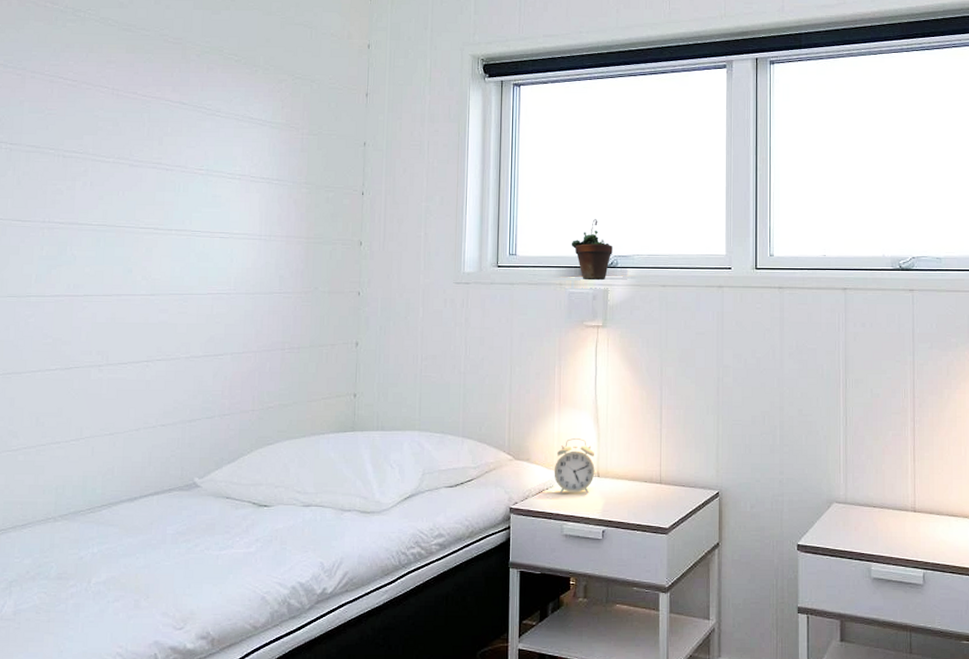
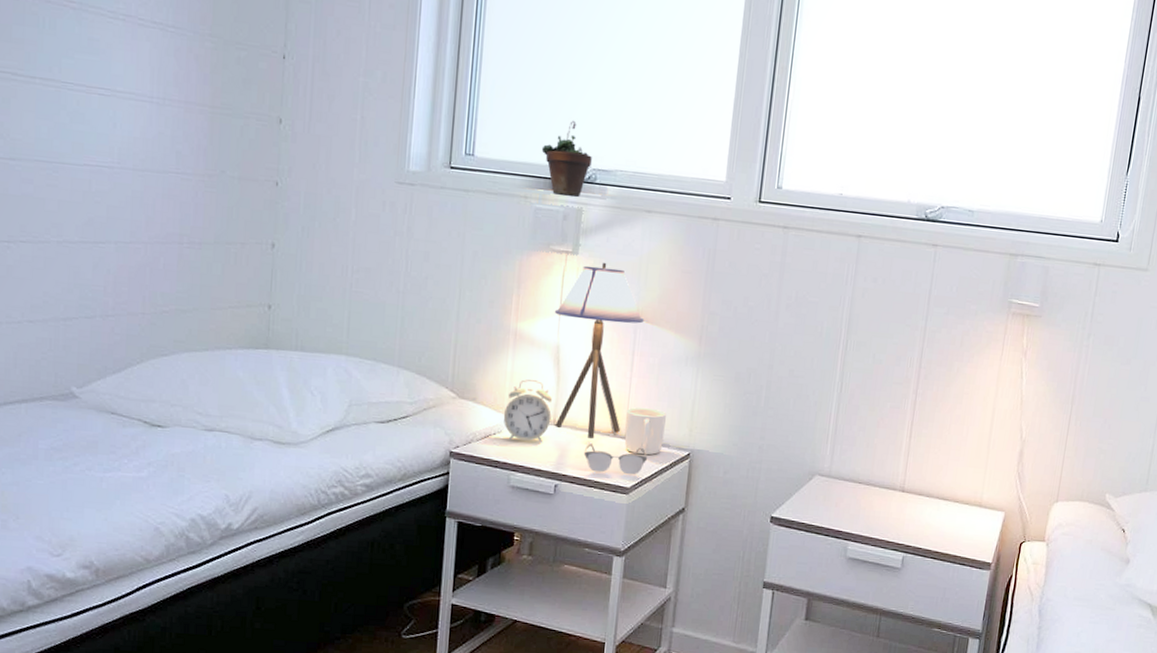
table lamp: none [591,333,668,487] -> present [554,263,644,440]
eyeglasses: none [625,490,682,516] -> present [583,443,648,475]
mug: none [660,454,694,497] -> present [624,407,666,455]

